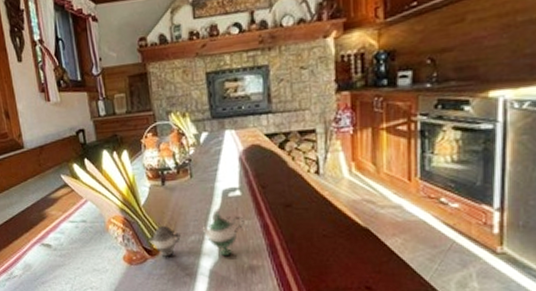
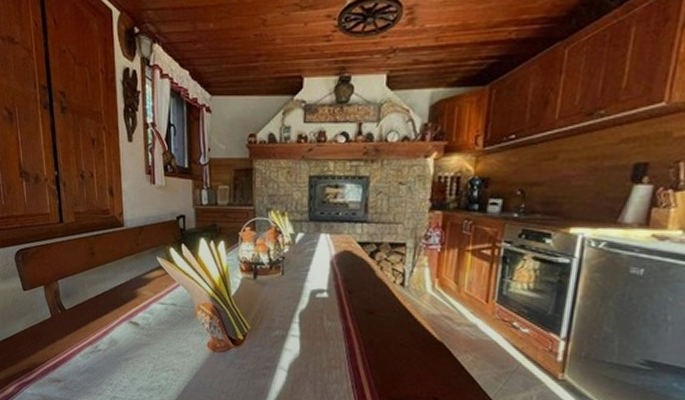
teapot: present [146,213,245,257] -> none [232,311,328,353]

